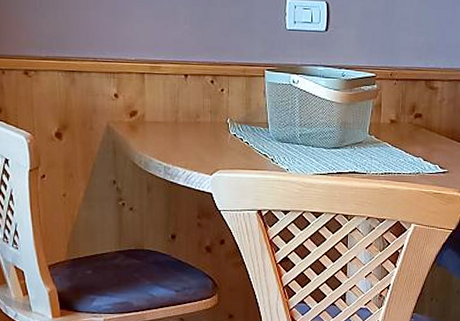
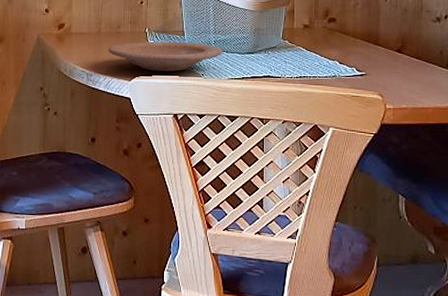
plate: none [186,133,308,166] -> present [108,41,223,71]

